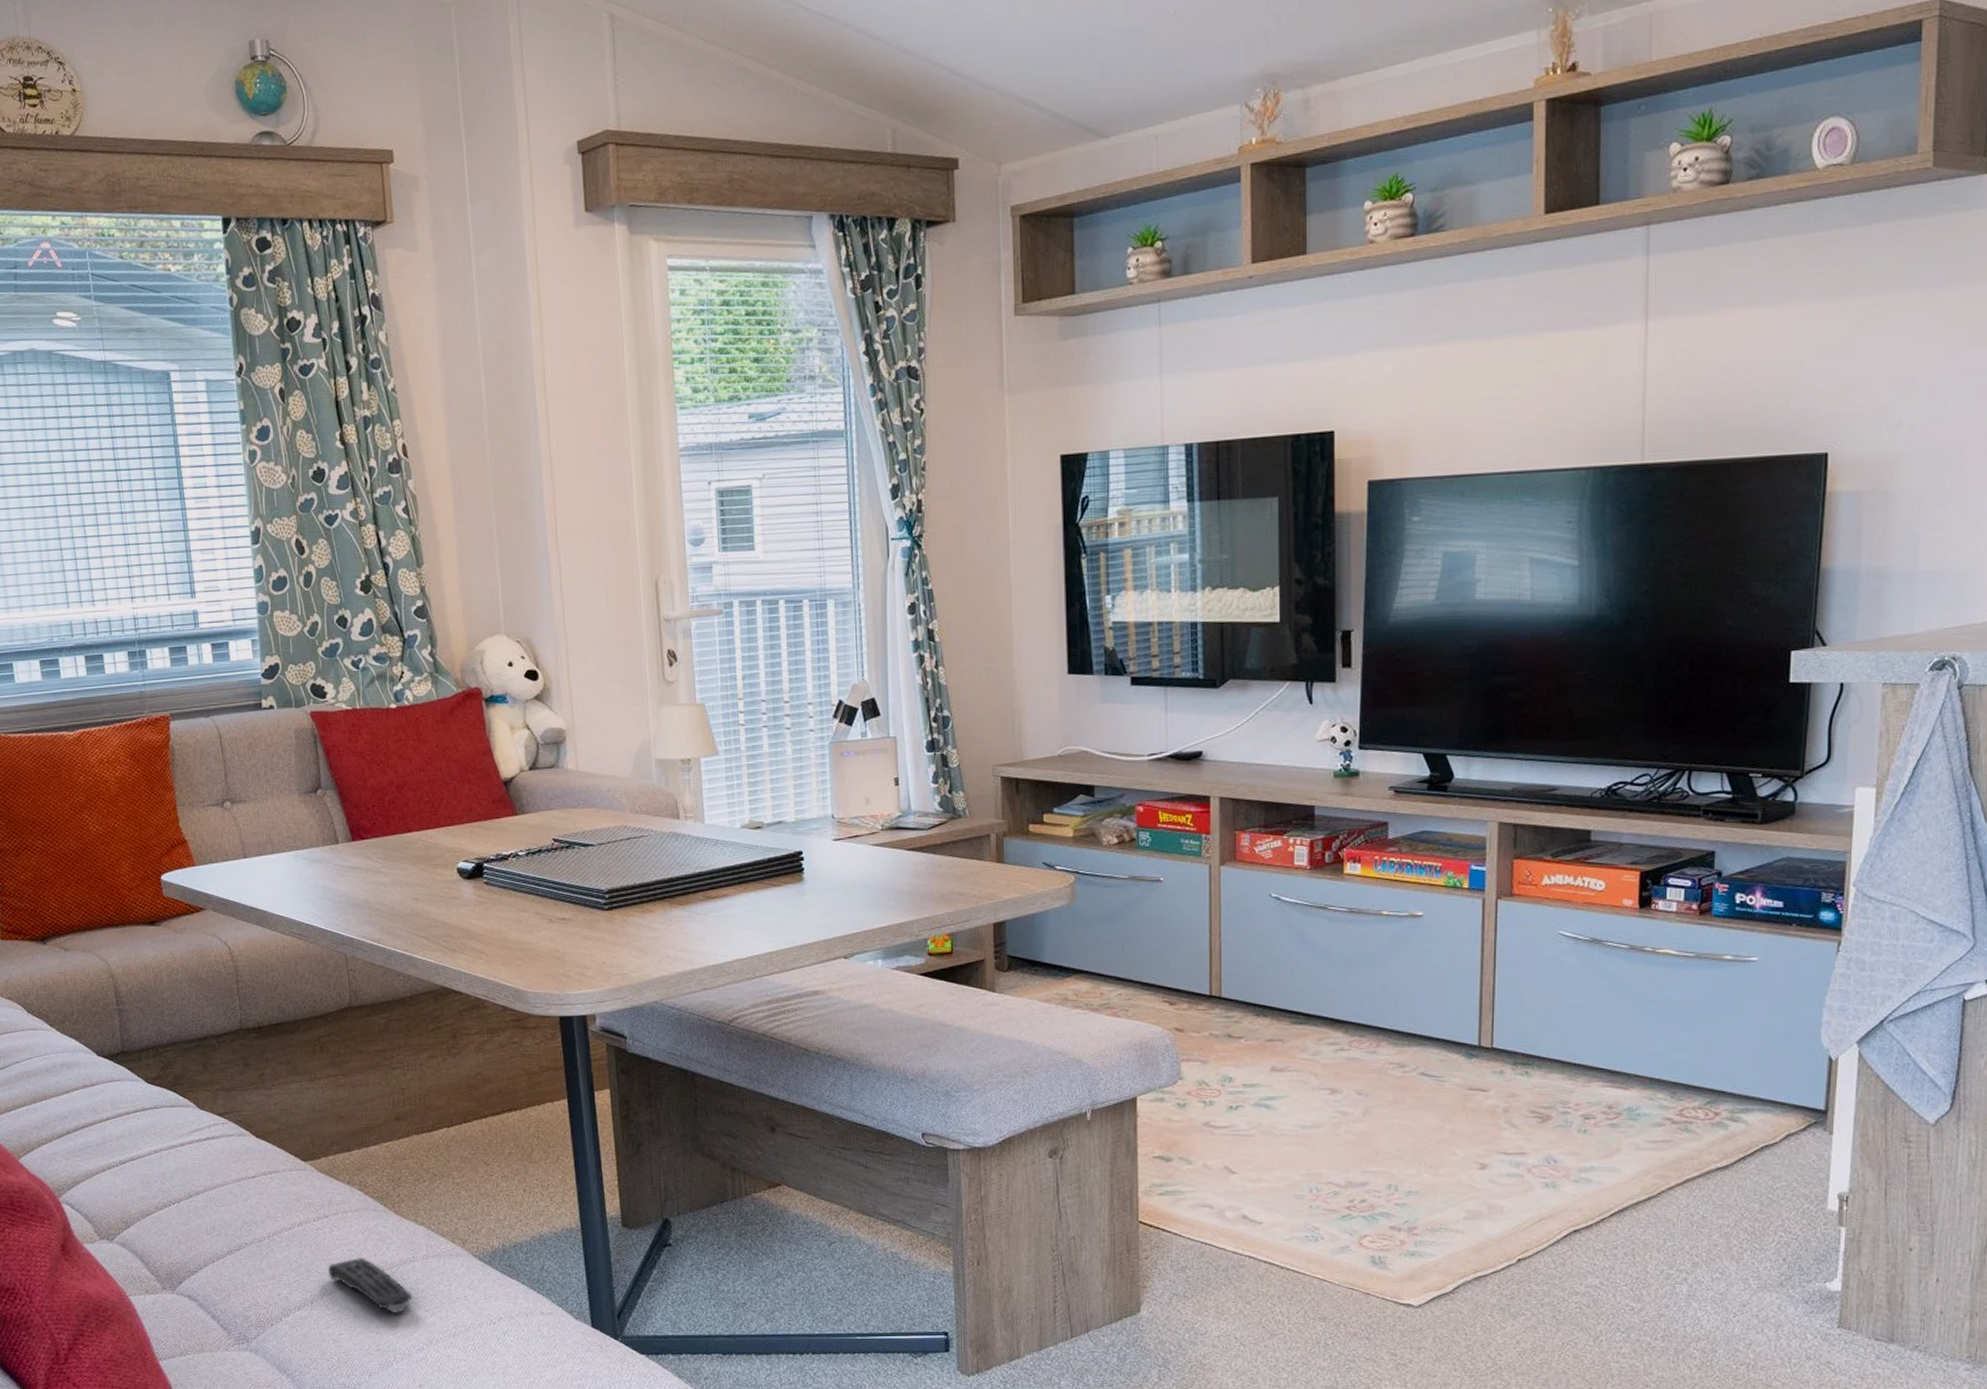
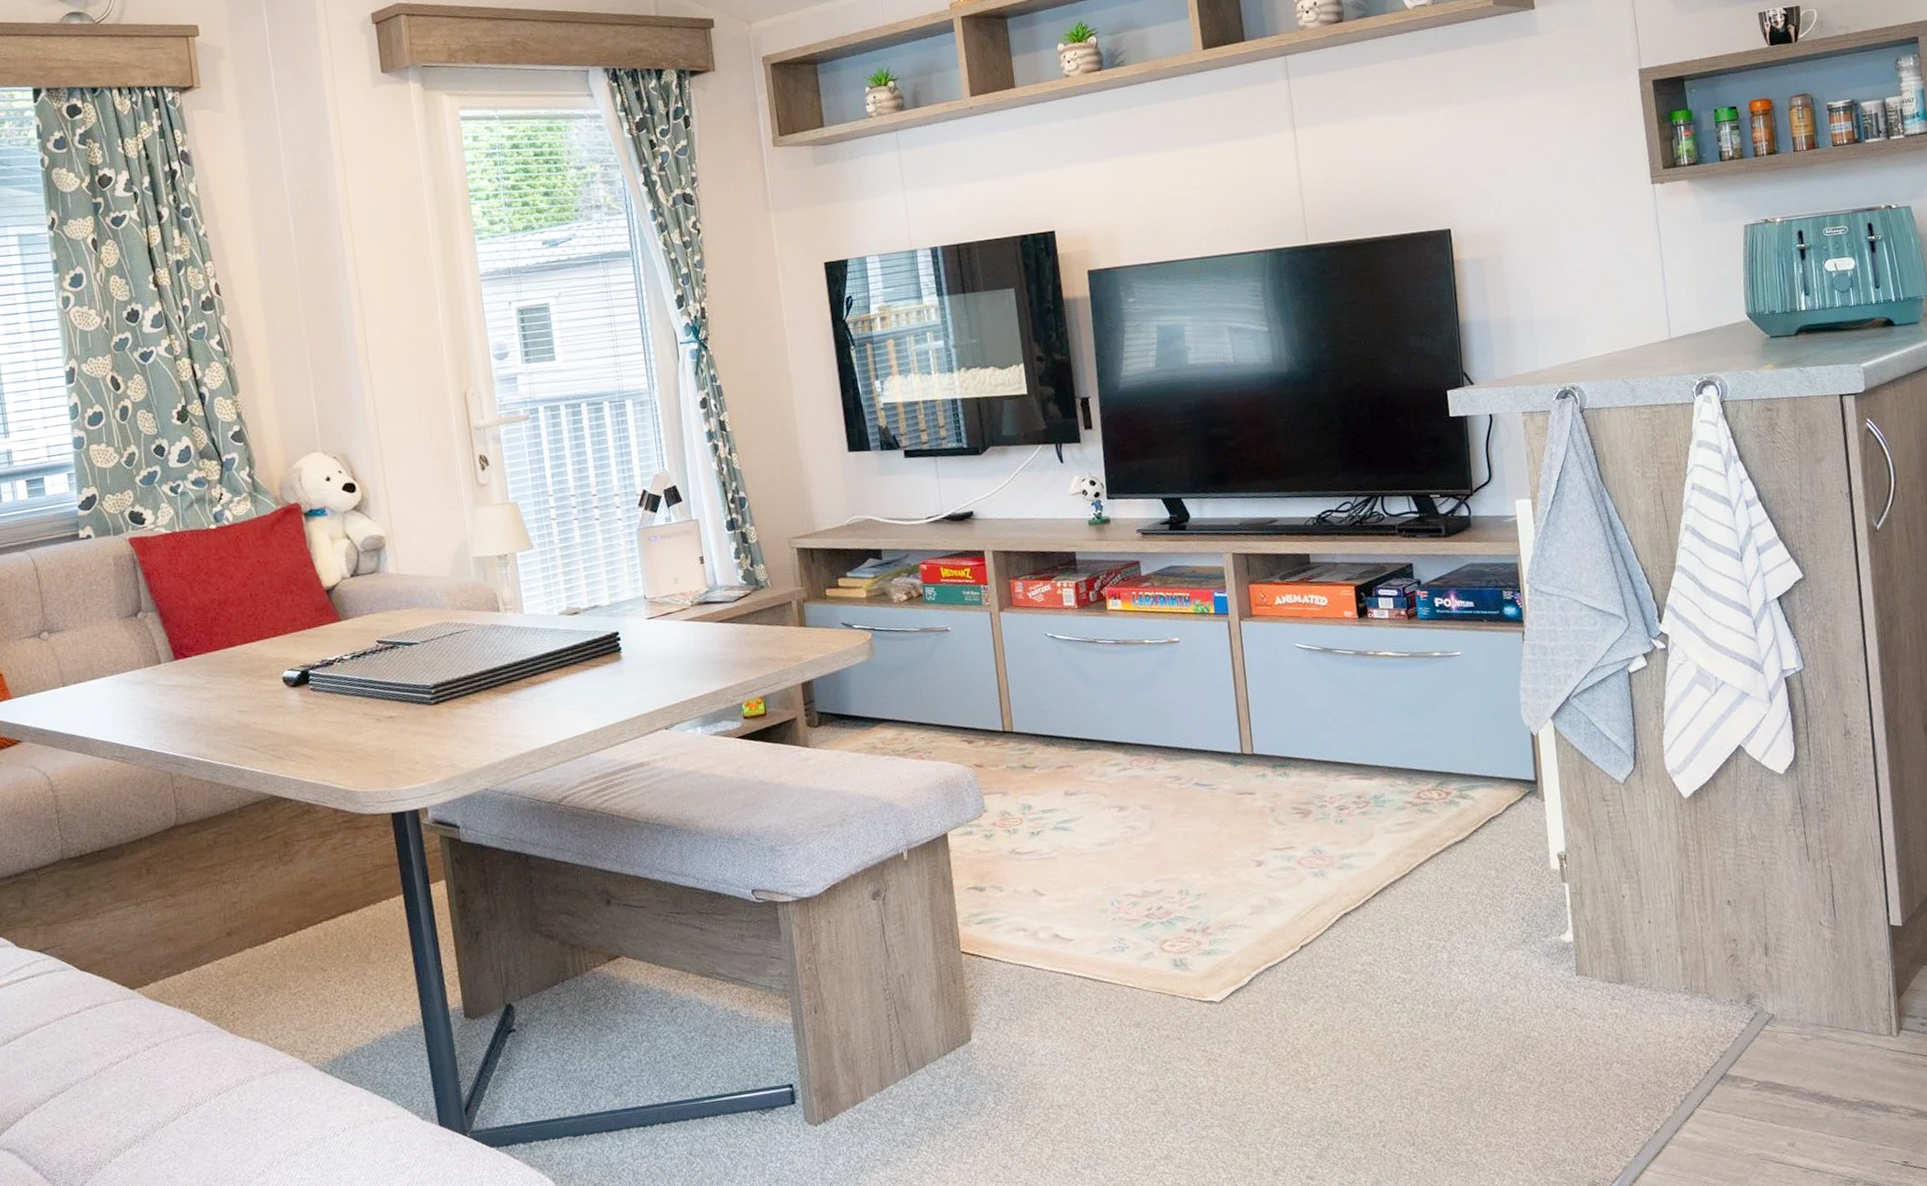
remote control: present [328,1257,413,1314] -> none [160,1083,252,1139]

